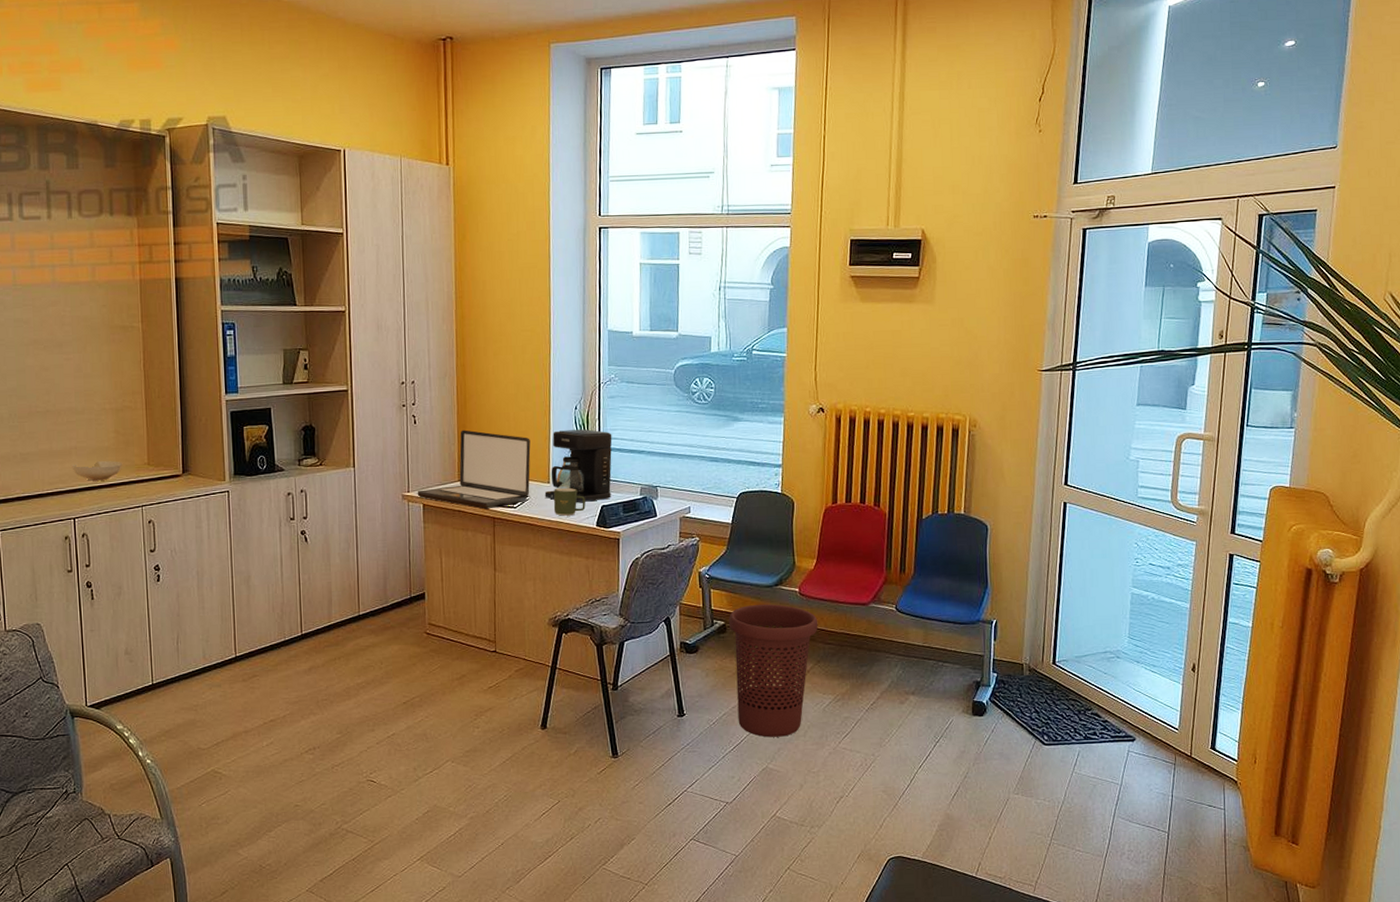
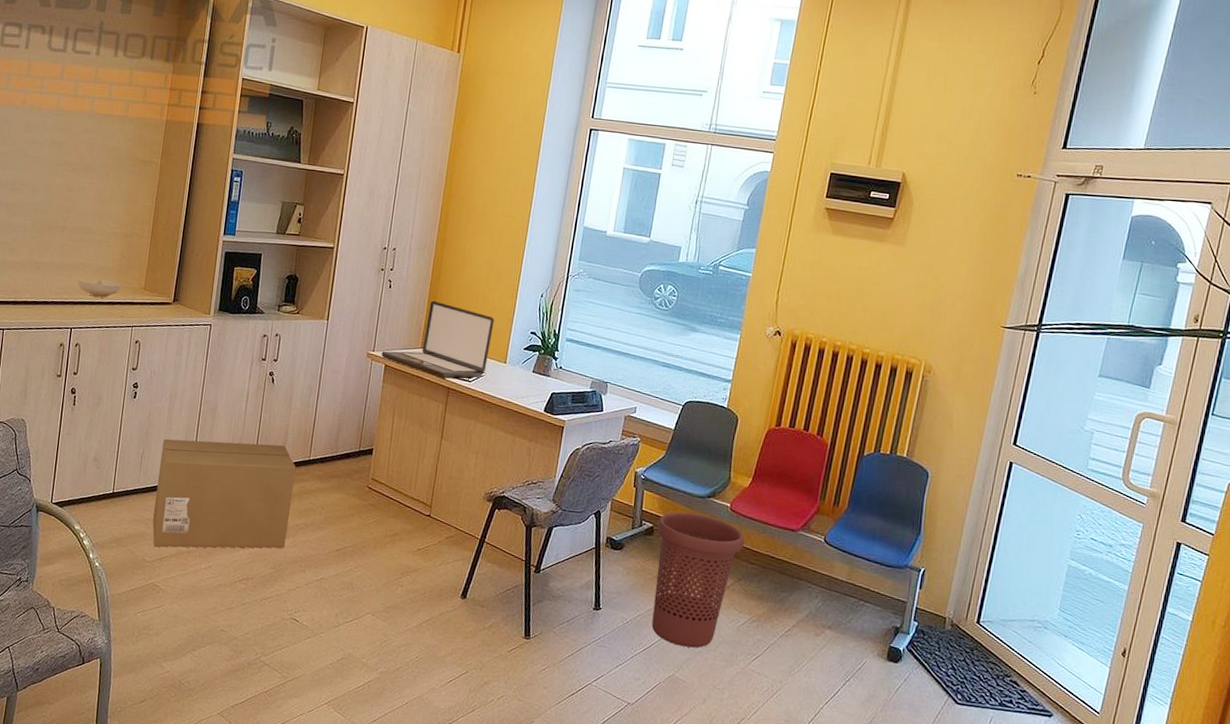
box: none [198,604,349,733] -> present [153,438,296,549]
coffee maker: present [544,429,612,503] -> none [499,314,572,387]
mug: present [553,487,586,516] -> none [506,369,537,398]

